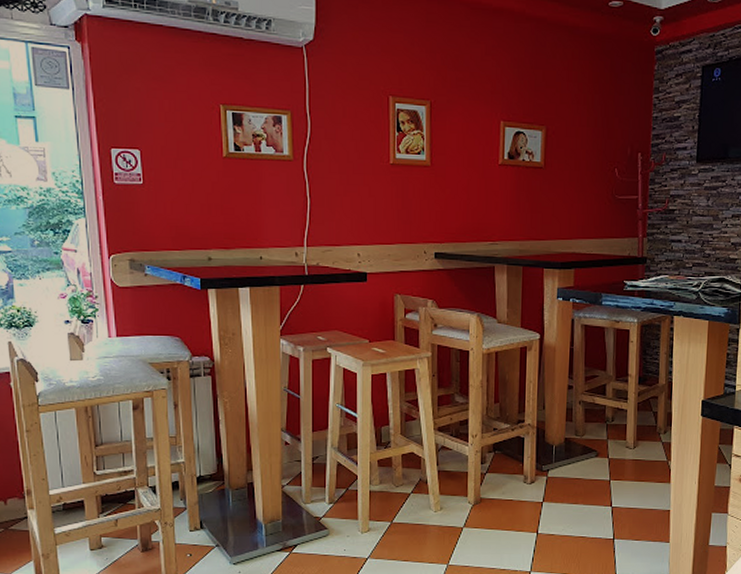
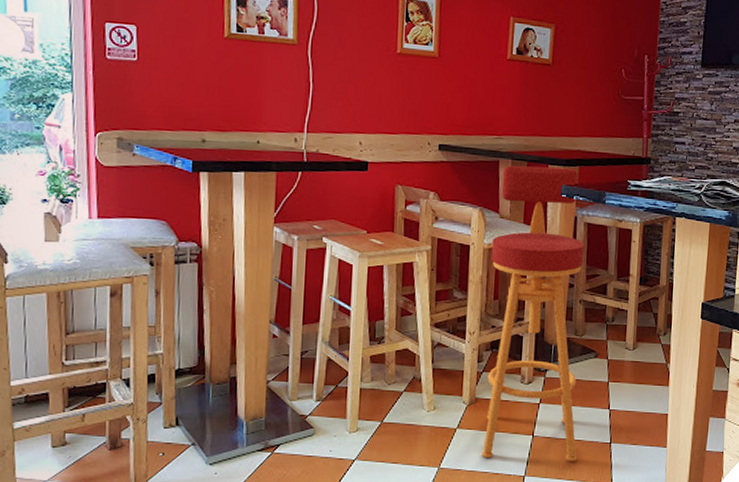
bar stool: none [488,270,583,557] -> present [481,165,585,461]

